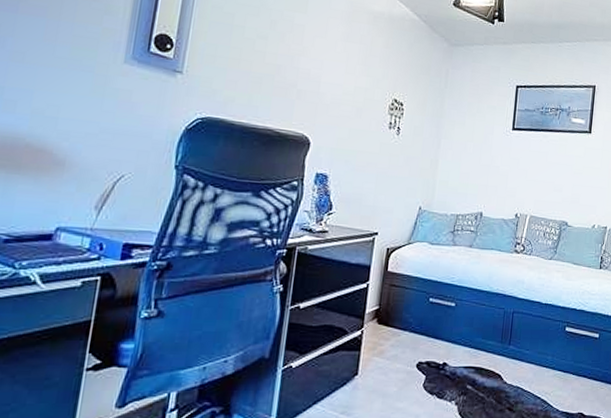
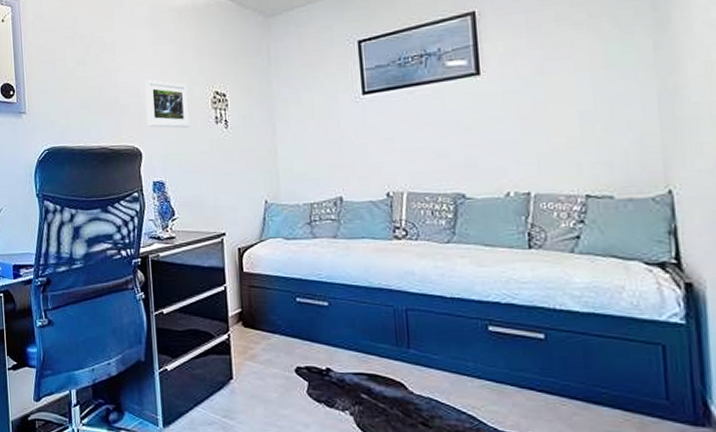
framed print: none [322,71,369,127] -> present [144,79,190,128]

